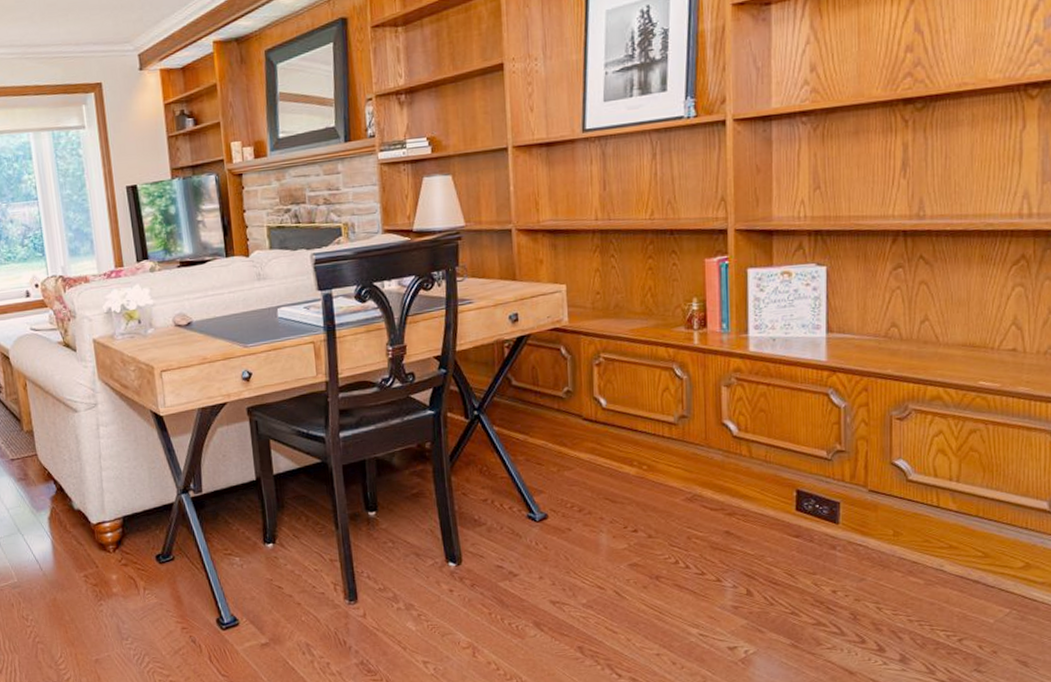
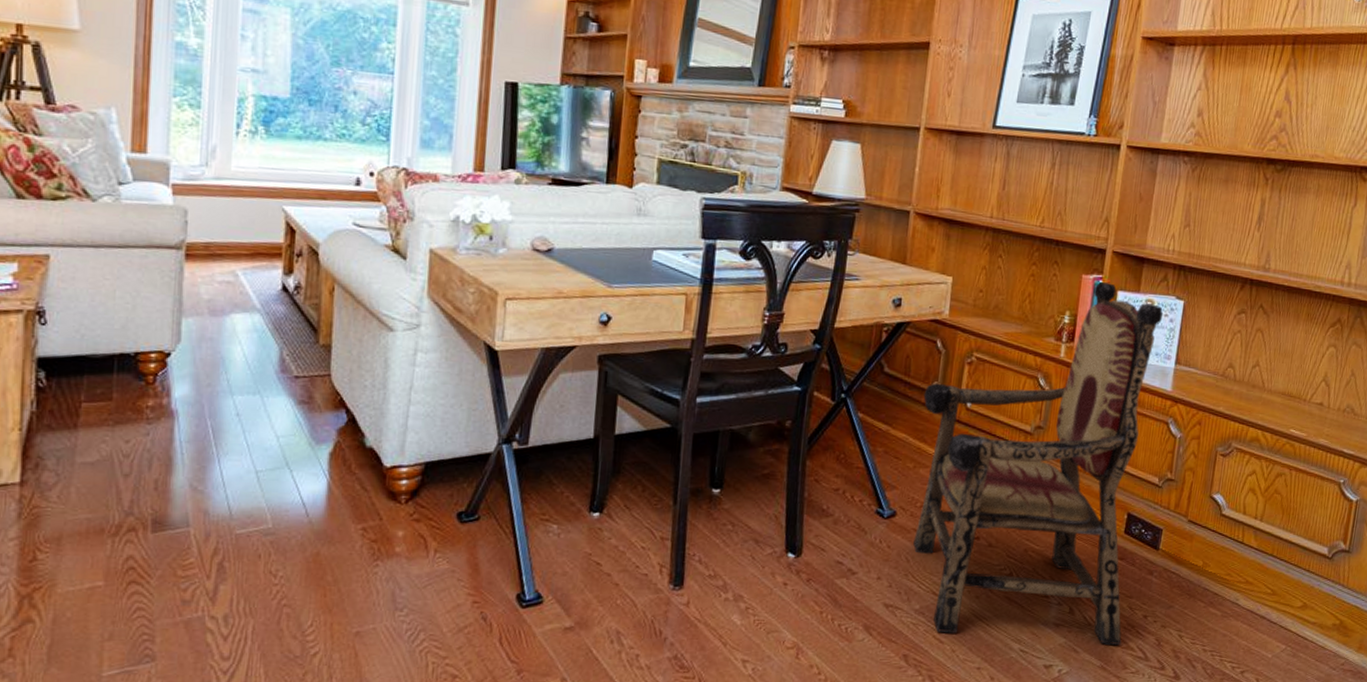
armchair: none [556,262,811,624] -> present [913,282,1163,645]

